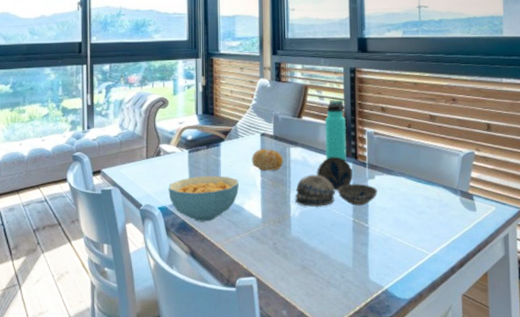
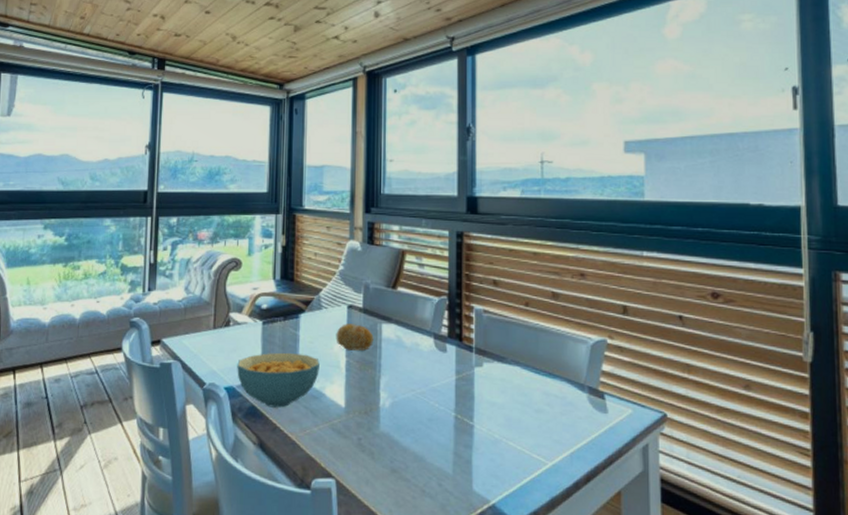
decorative bowl: present [295,156,378,207] -> none [386,337,487,399]
thermos bottle: present [325,100,347,162] -> none [424,269,449,344]

